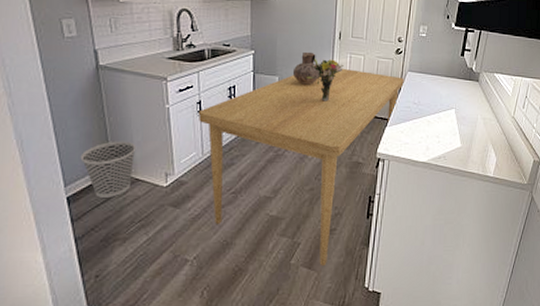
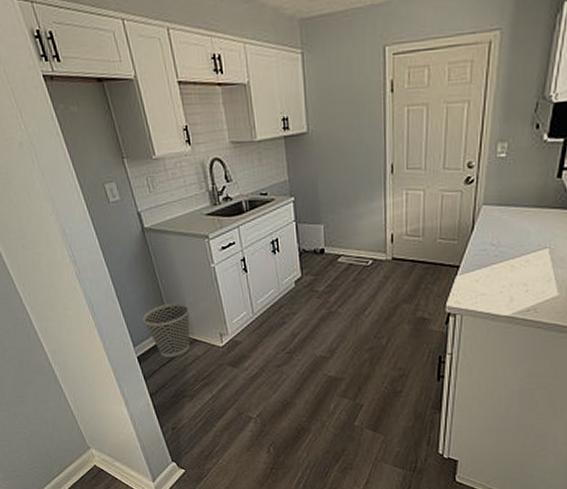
dining table: present [199,68,404,267] -> none [244,208,478,430]
ceramic jug: present [292,51,319,85] -> none [339,192,370,232]
bouquet: present [306,58,344,102] -> none [355,199,399,250]

